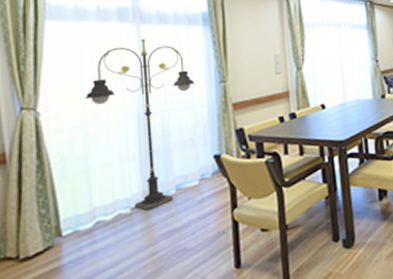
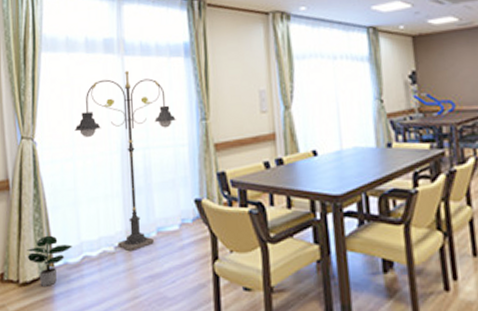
potted plant: none [28,205,83,258] -> present [27,235,72,286]

